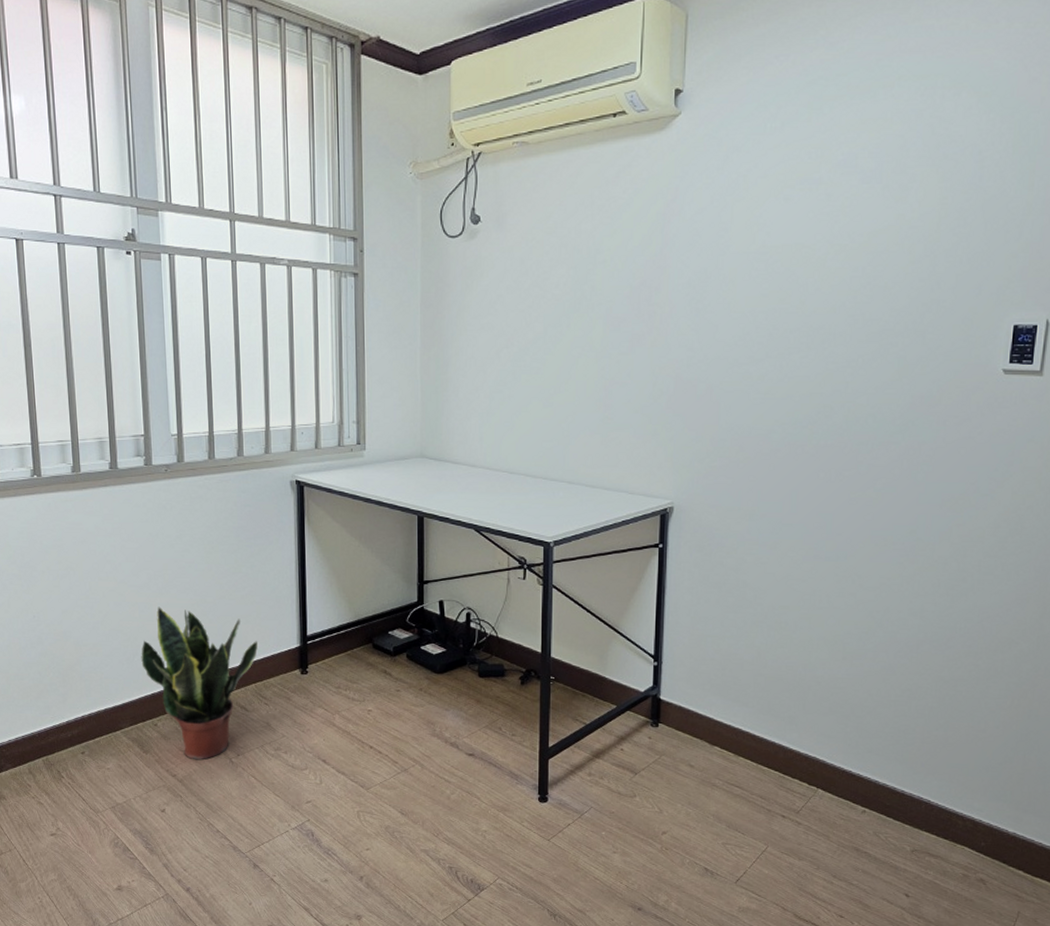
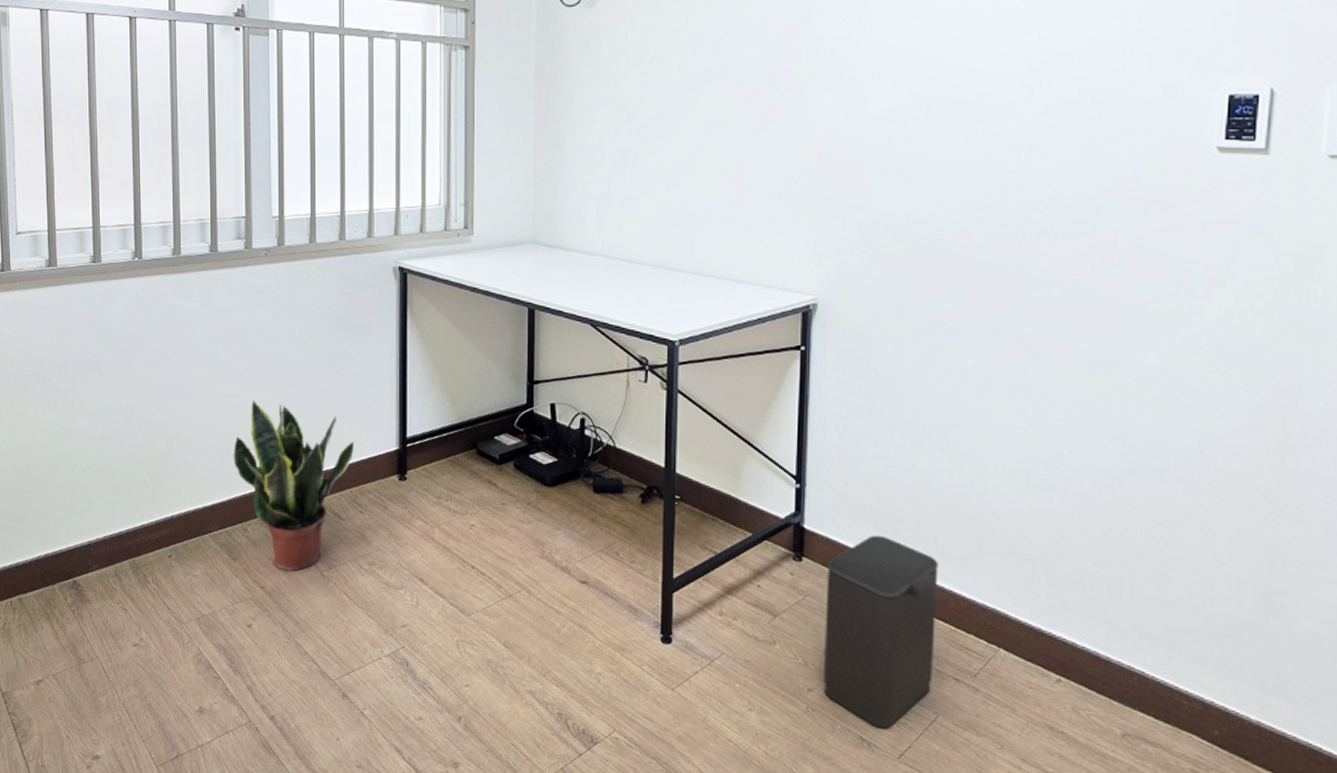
pedal bin: none [675,702,771,860] -> present [823,535,939,729]

